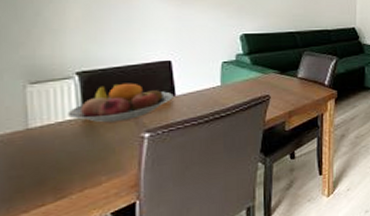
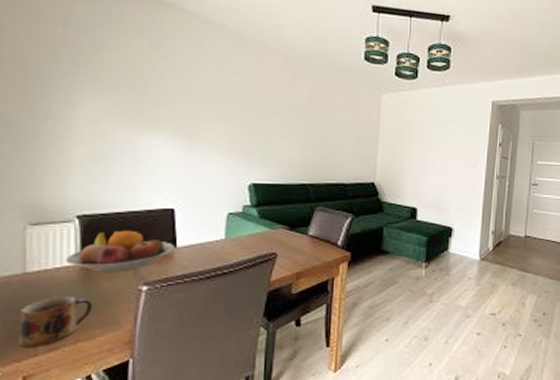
mug: none [25,147,98,199] -> present [18,295,93,347]

